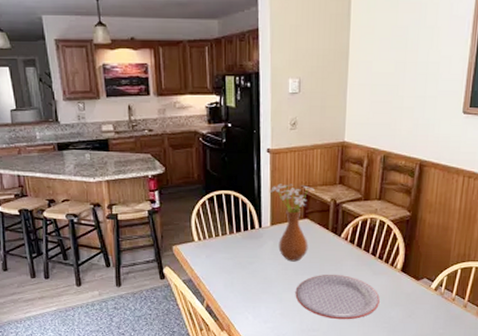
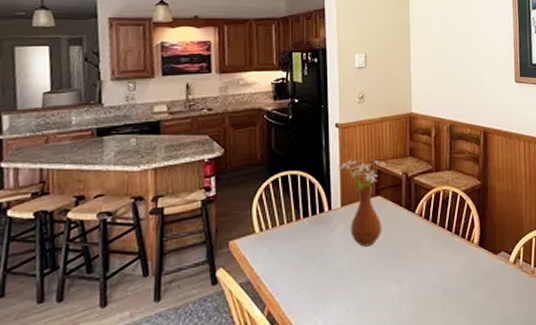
plate: present [295,274,380,320] -> none [370,256,461,312]

